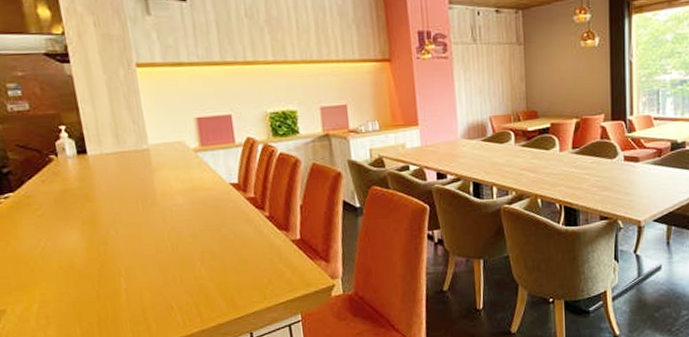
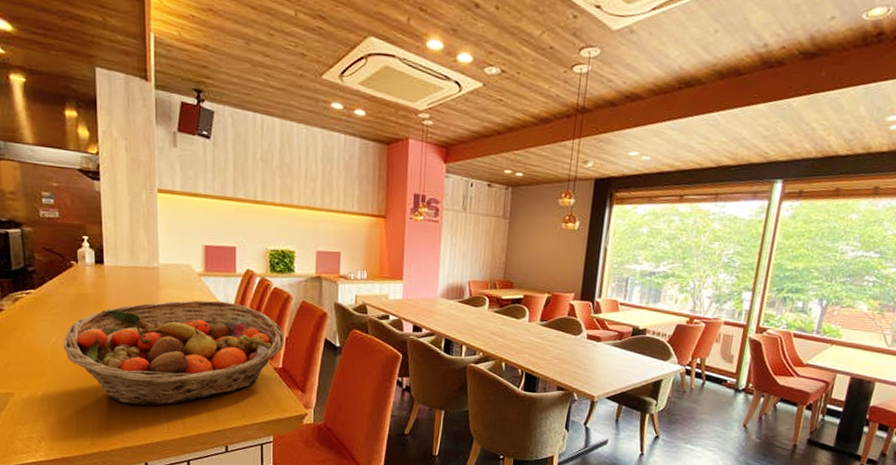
fruit basket: none [53,175,299,304] -> present [63,300,284,406]

